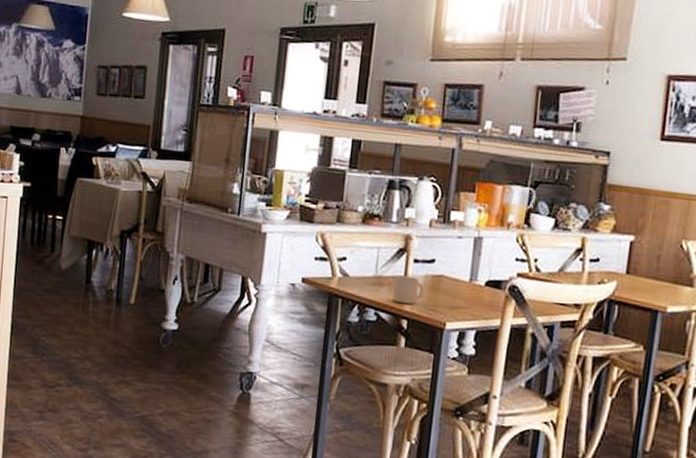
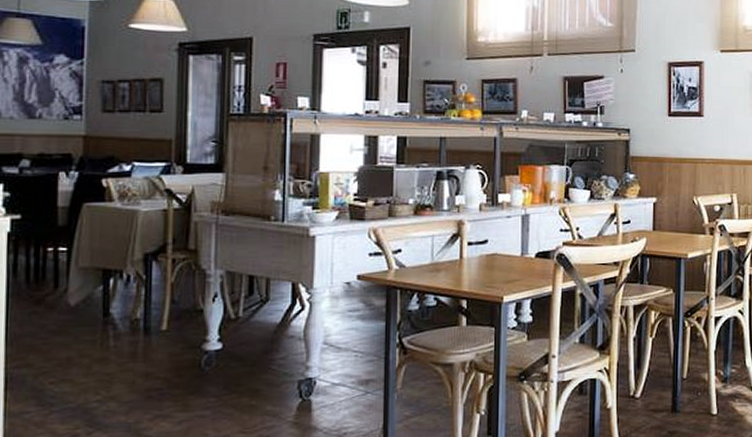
cup: present [393,275,424,305] -> none [451,259,480,286]

